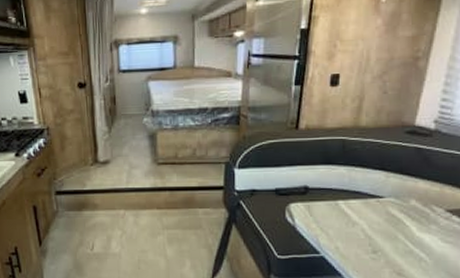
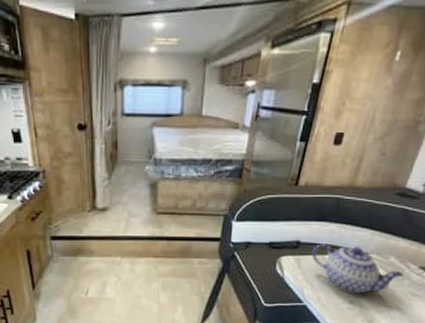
teapot: none [322,188,430,242] -> present [311,243,404,294]

